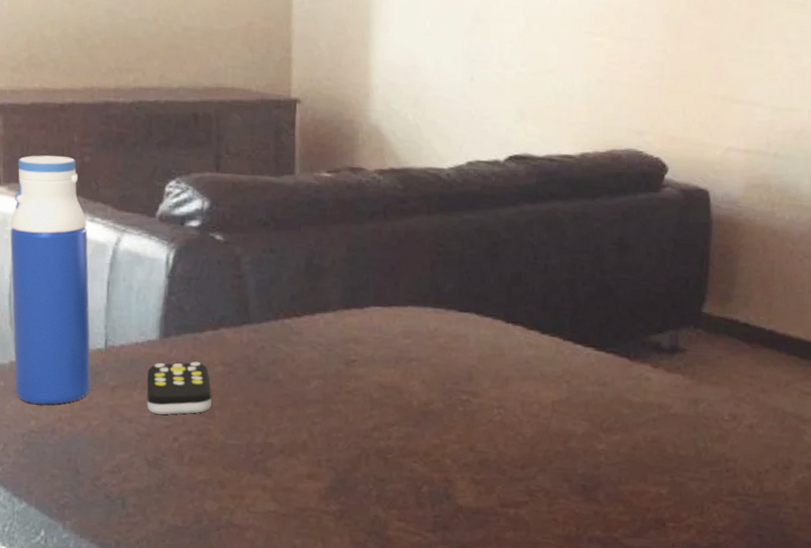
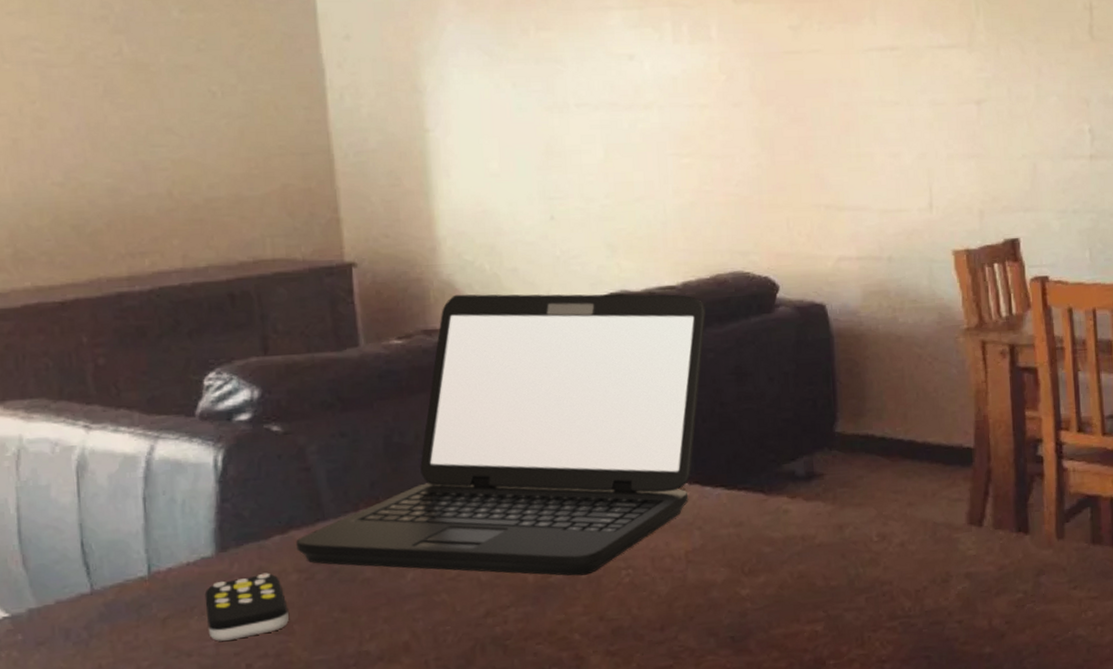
water bottle: present [10,155,91,405] -> none [10,361,135,655]
laptop: none [224,139,598,408] -> present [296,294,706,576]

